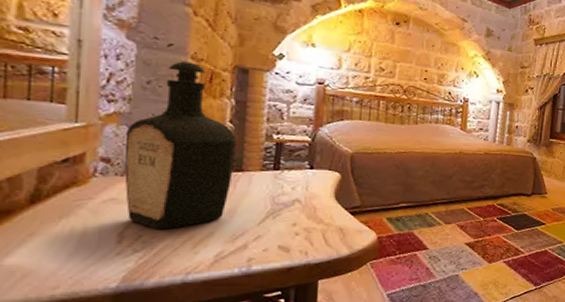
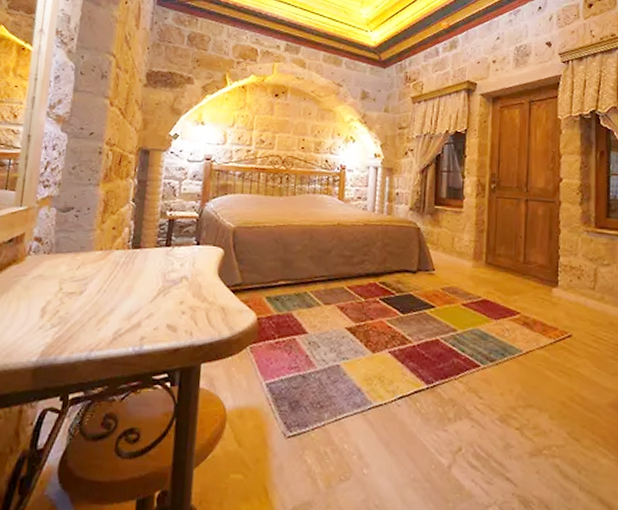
bottle: present [124,61,236,230] -> none [50,147,137,306]

